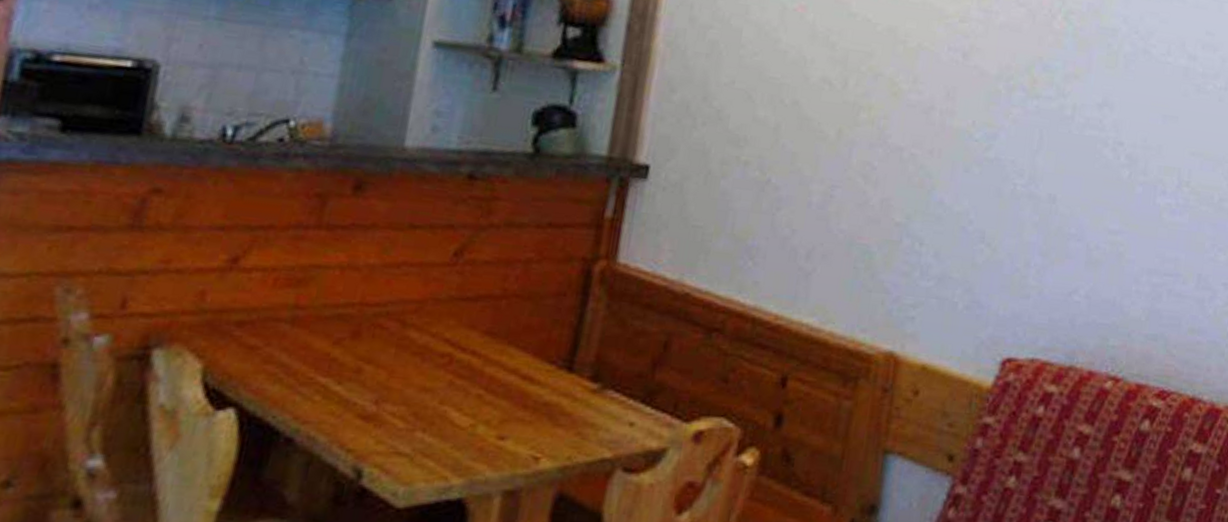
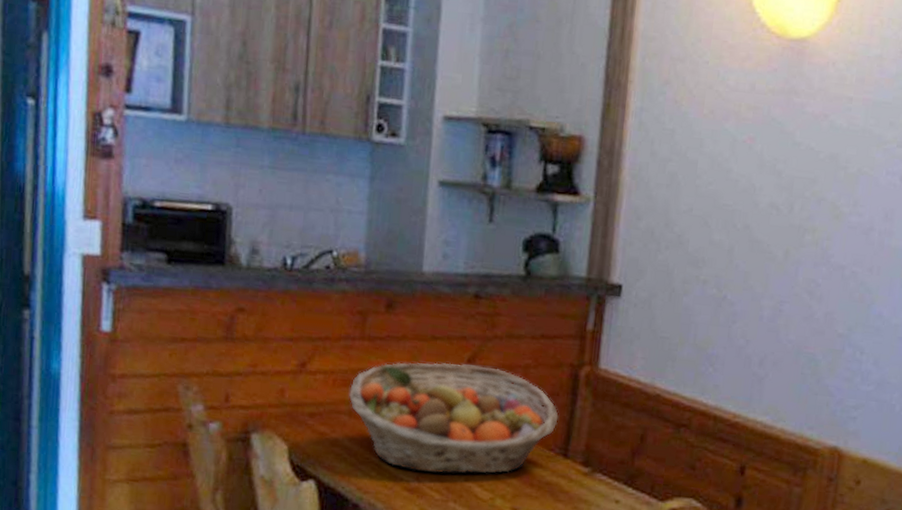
fruit basket: none [292,256,564,395] -> present [348,362,559,474]

